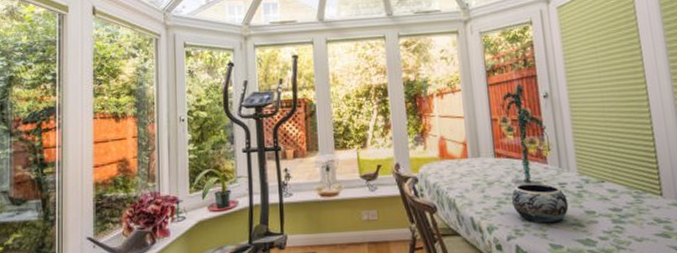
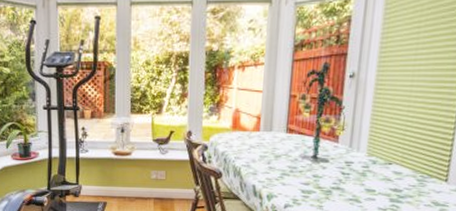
decorative bowl: present [511,182,569,223] -> none [295,159,351,197]

